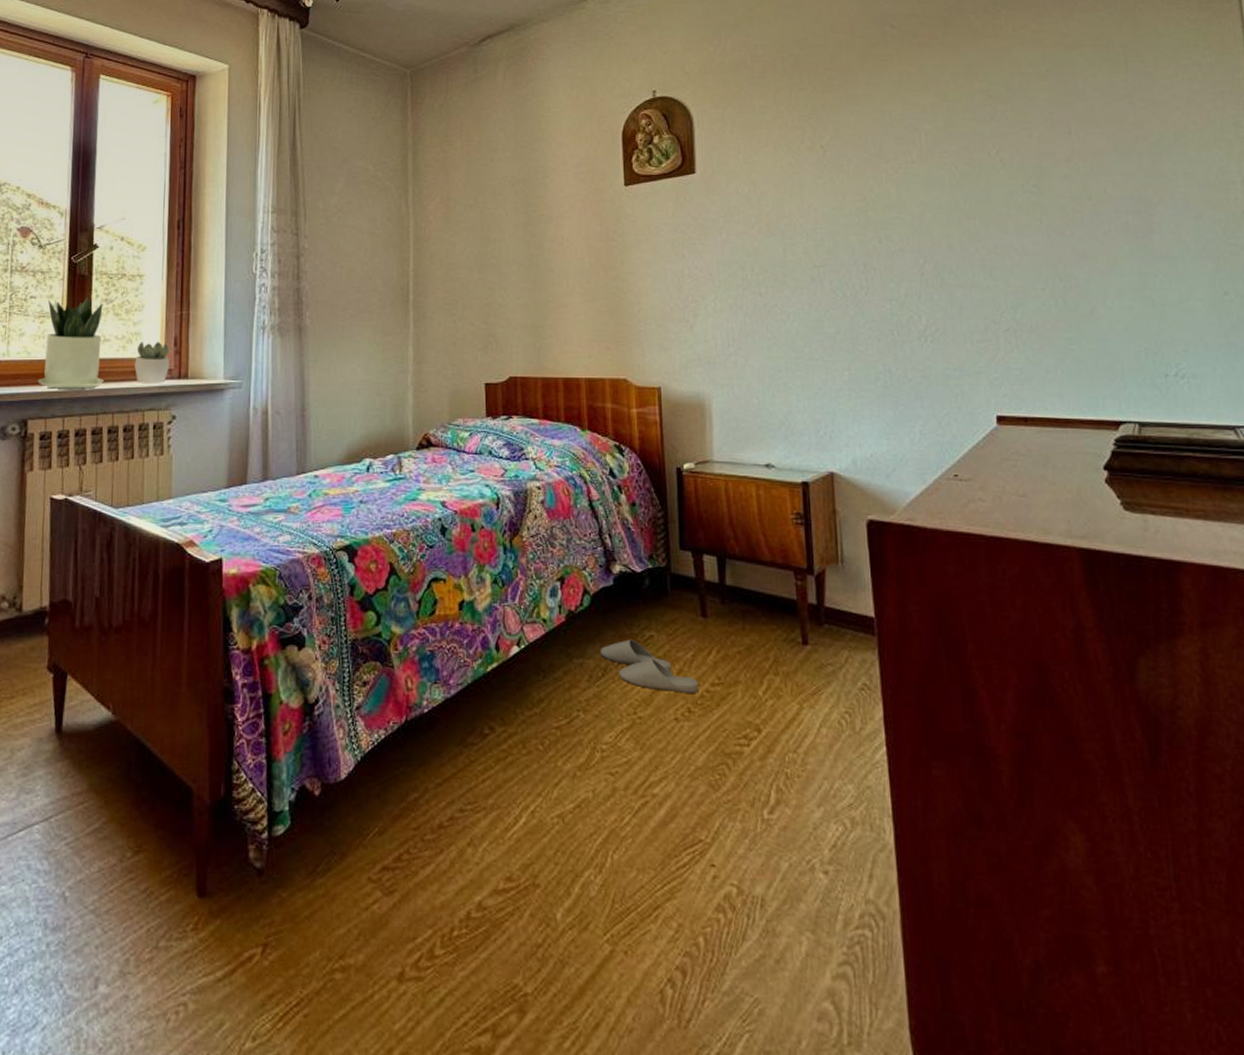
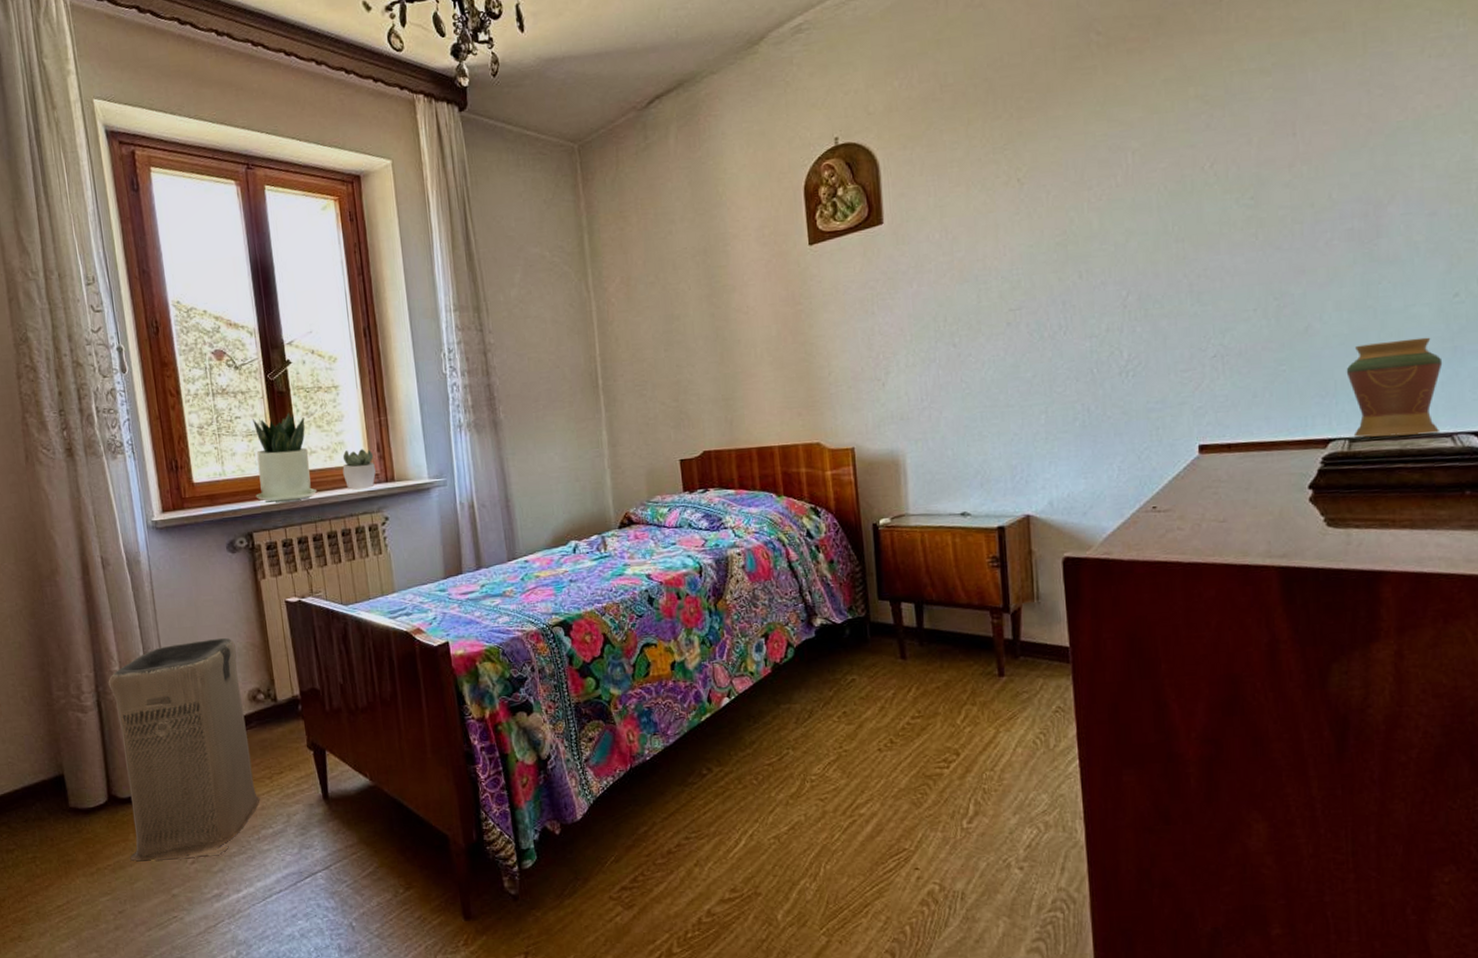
slippers: present [600,639,699,693] -> none [805,683,900,727]
decorative vase: none [1131,331,1224,426] -> present [1346,337,1443,438]

